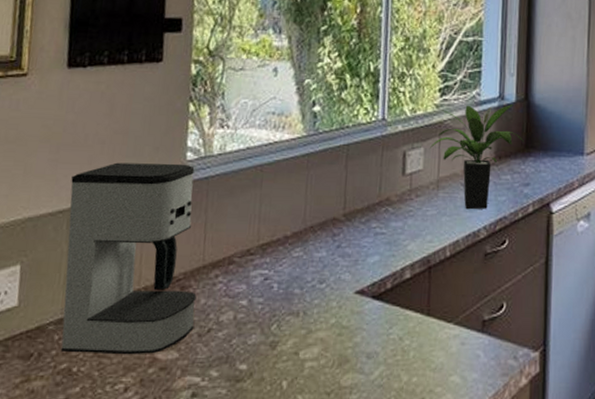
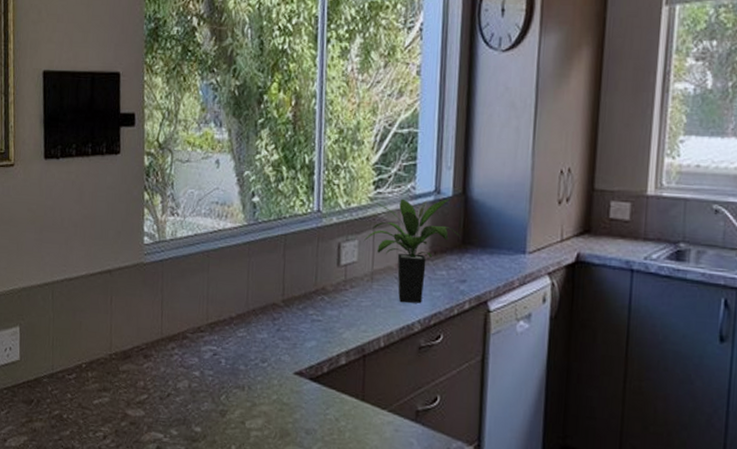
coffee maker: present [60,162,197,355] -> none [53,243,157,410]

